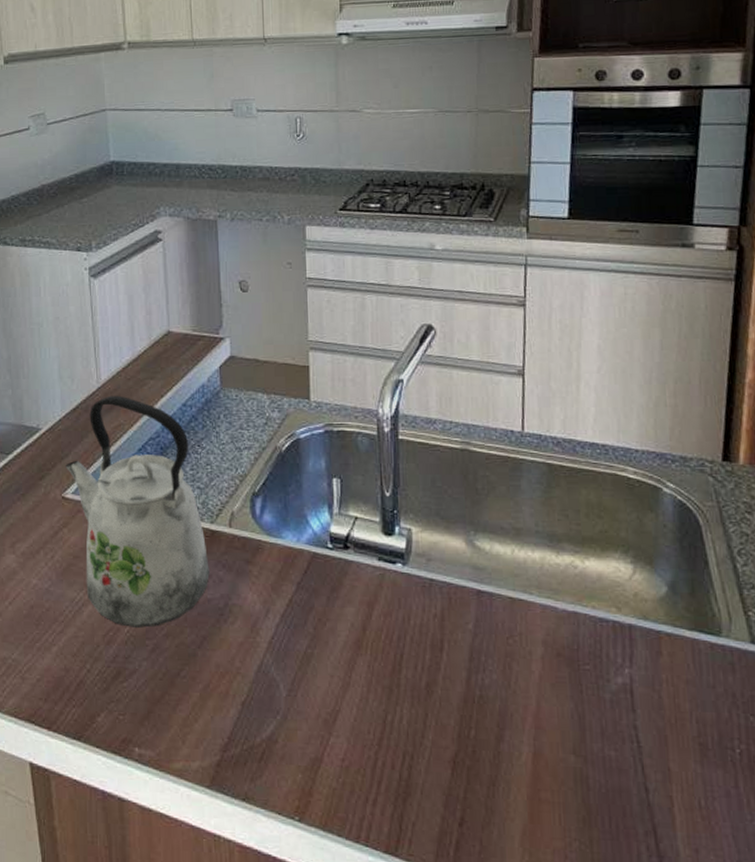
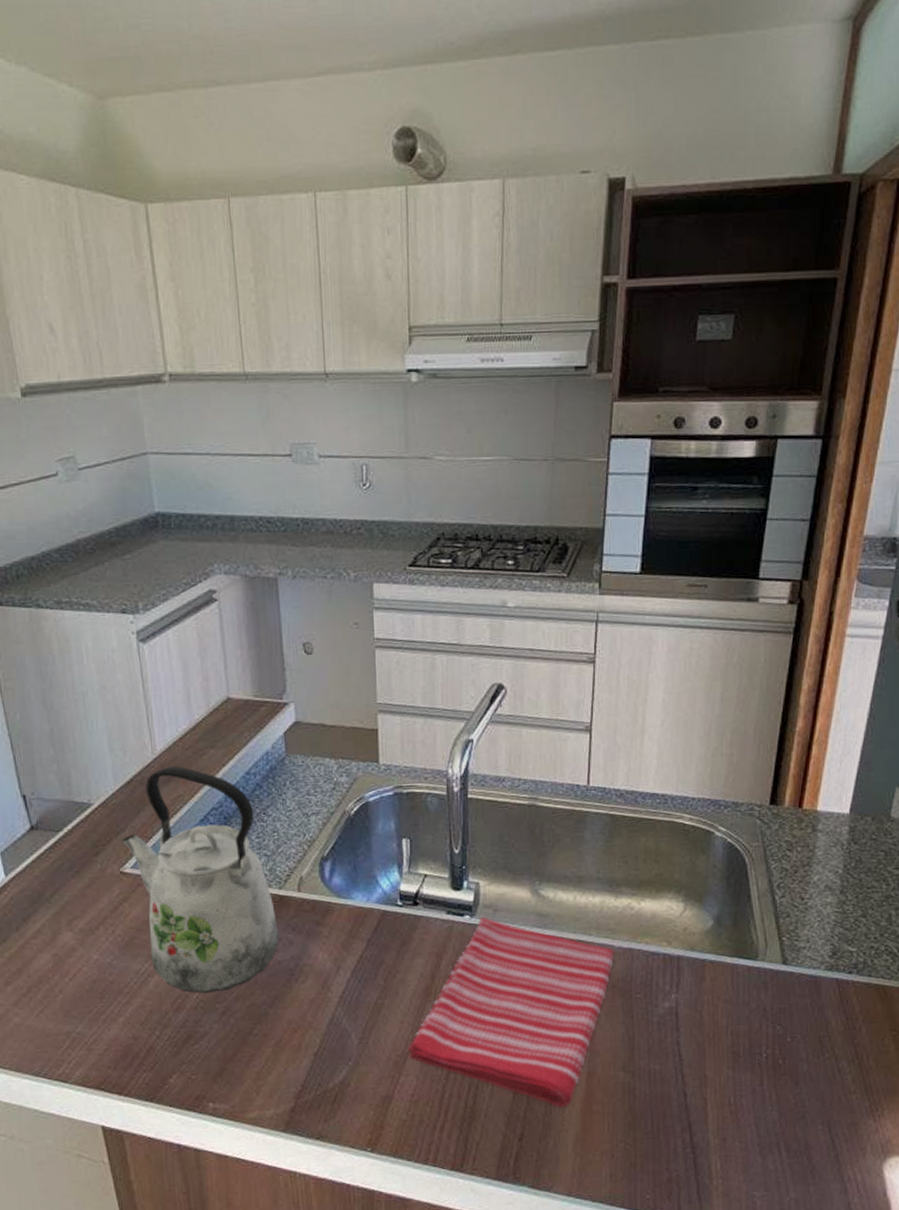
dish towel: none [338,566,559,792] -> present [407,916,615,1108]

